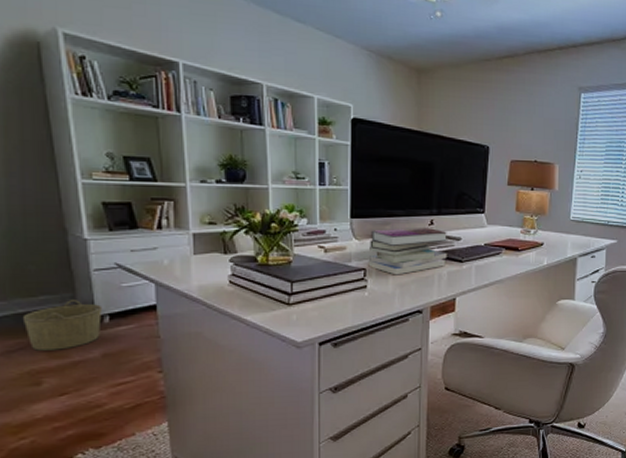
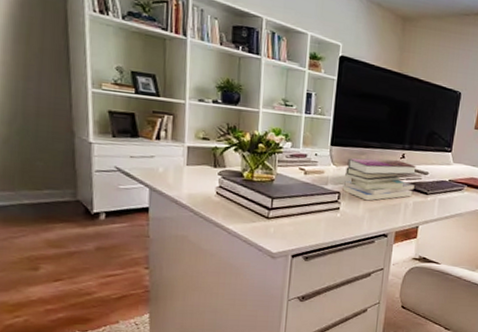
basket: present [22,300,102,351] -> none [27,196,99,240]

